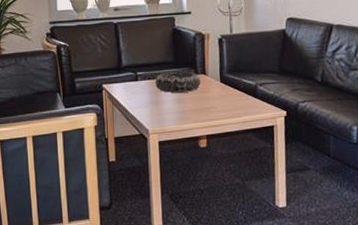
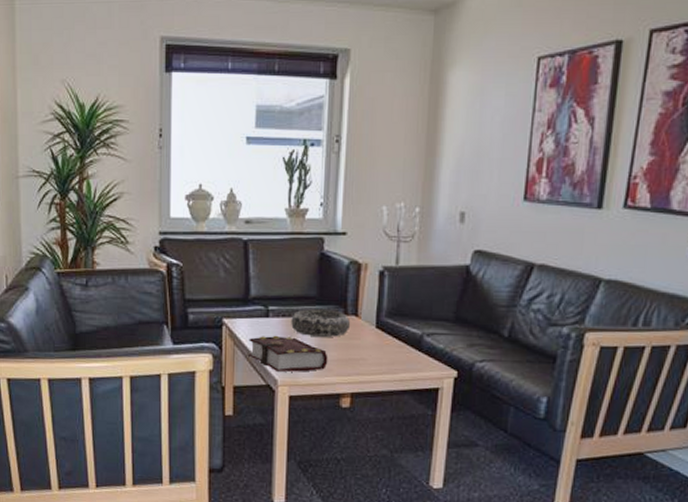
book: none [123,94,187,123] -> present [247,335,328,372]

